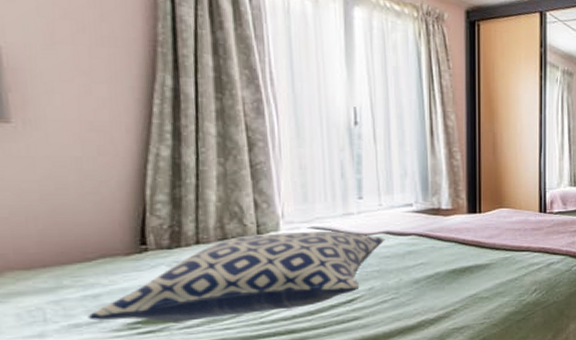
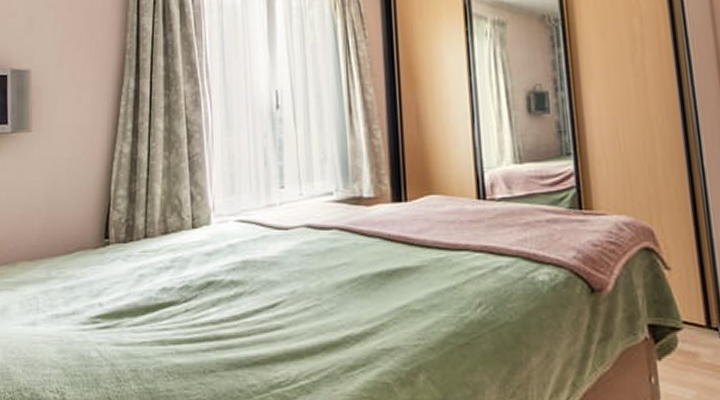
pillow: present [87,230,385,322] -> none [65,224,307,319]

